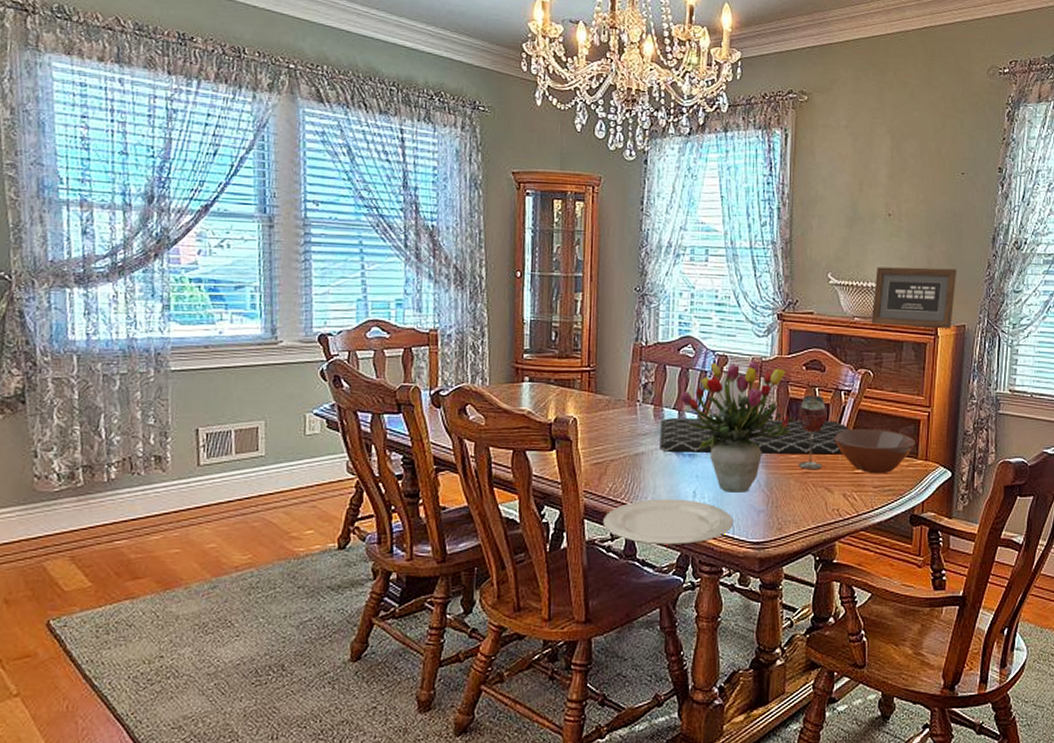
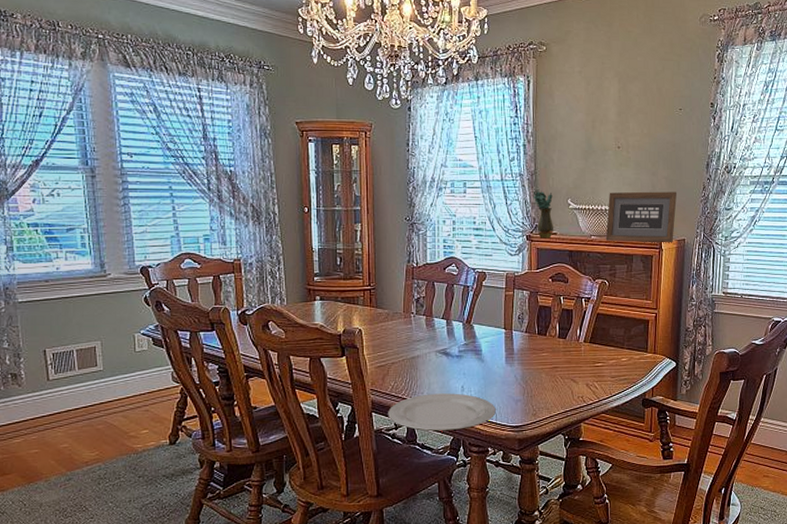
placemat: present [660,417,849,455] -> none [432,323,590,354]
flower arrangement: present [680,360,794,493] -> none [447,275,543,386]
vase: none [787,258,811,319] -> present [533,188,554,238]
wineglass: present [798,394,827,469] -> none [547,302,571,364]
bowl: present [833,428,915,474] -> none [576,329,645,366]

